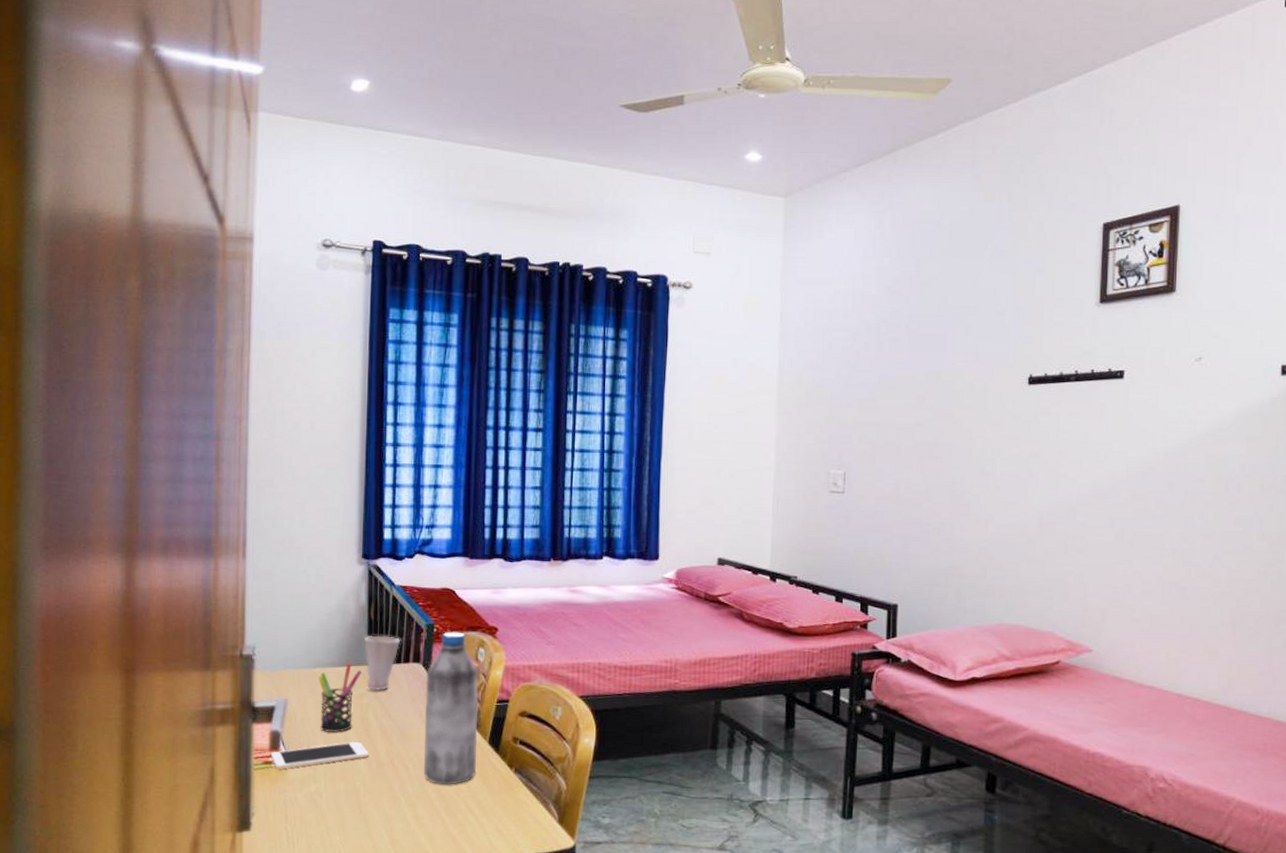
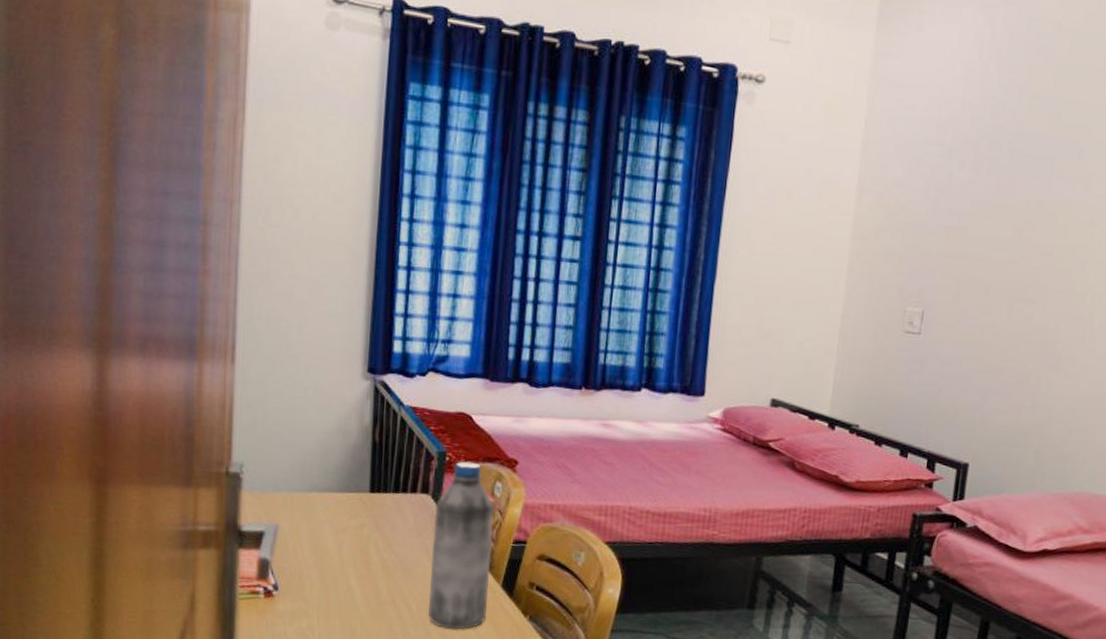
cell phone: present [270,741,369,770] -> none [258,575,368,601]
pen holder: present [318,662,361,733] -> none [313,488,363,565]
cup: present [363,635,401,691] -> none [366,459,408,522]

